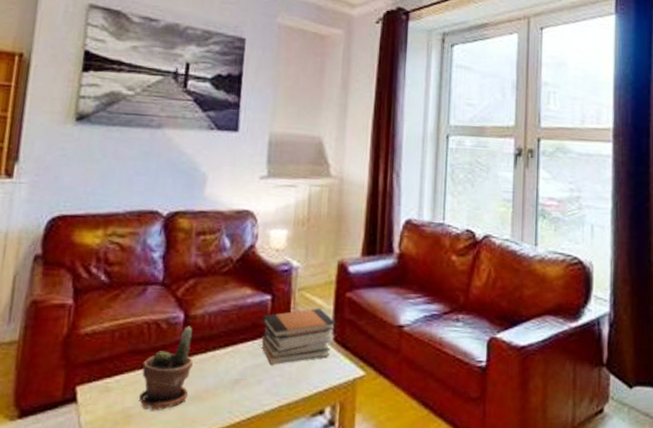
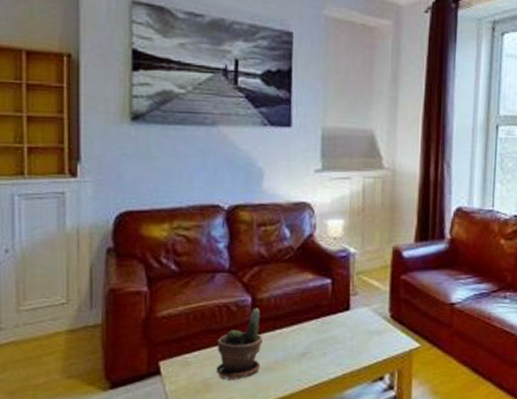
book stack: present [261,308,336,364] -> none [324,290,393,339]

